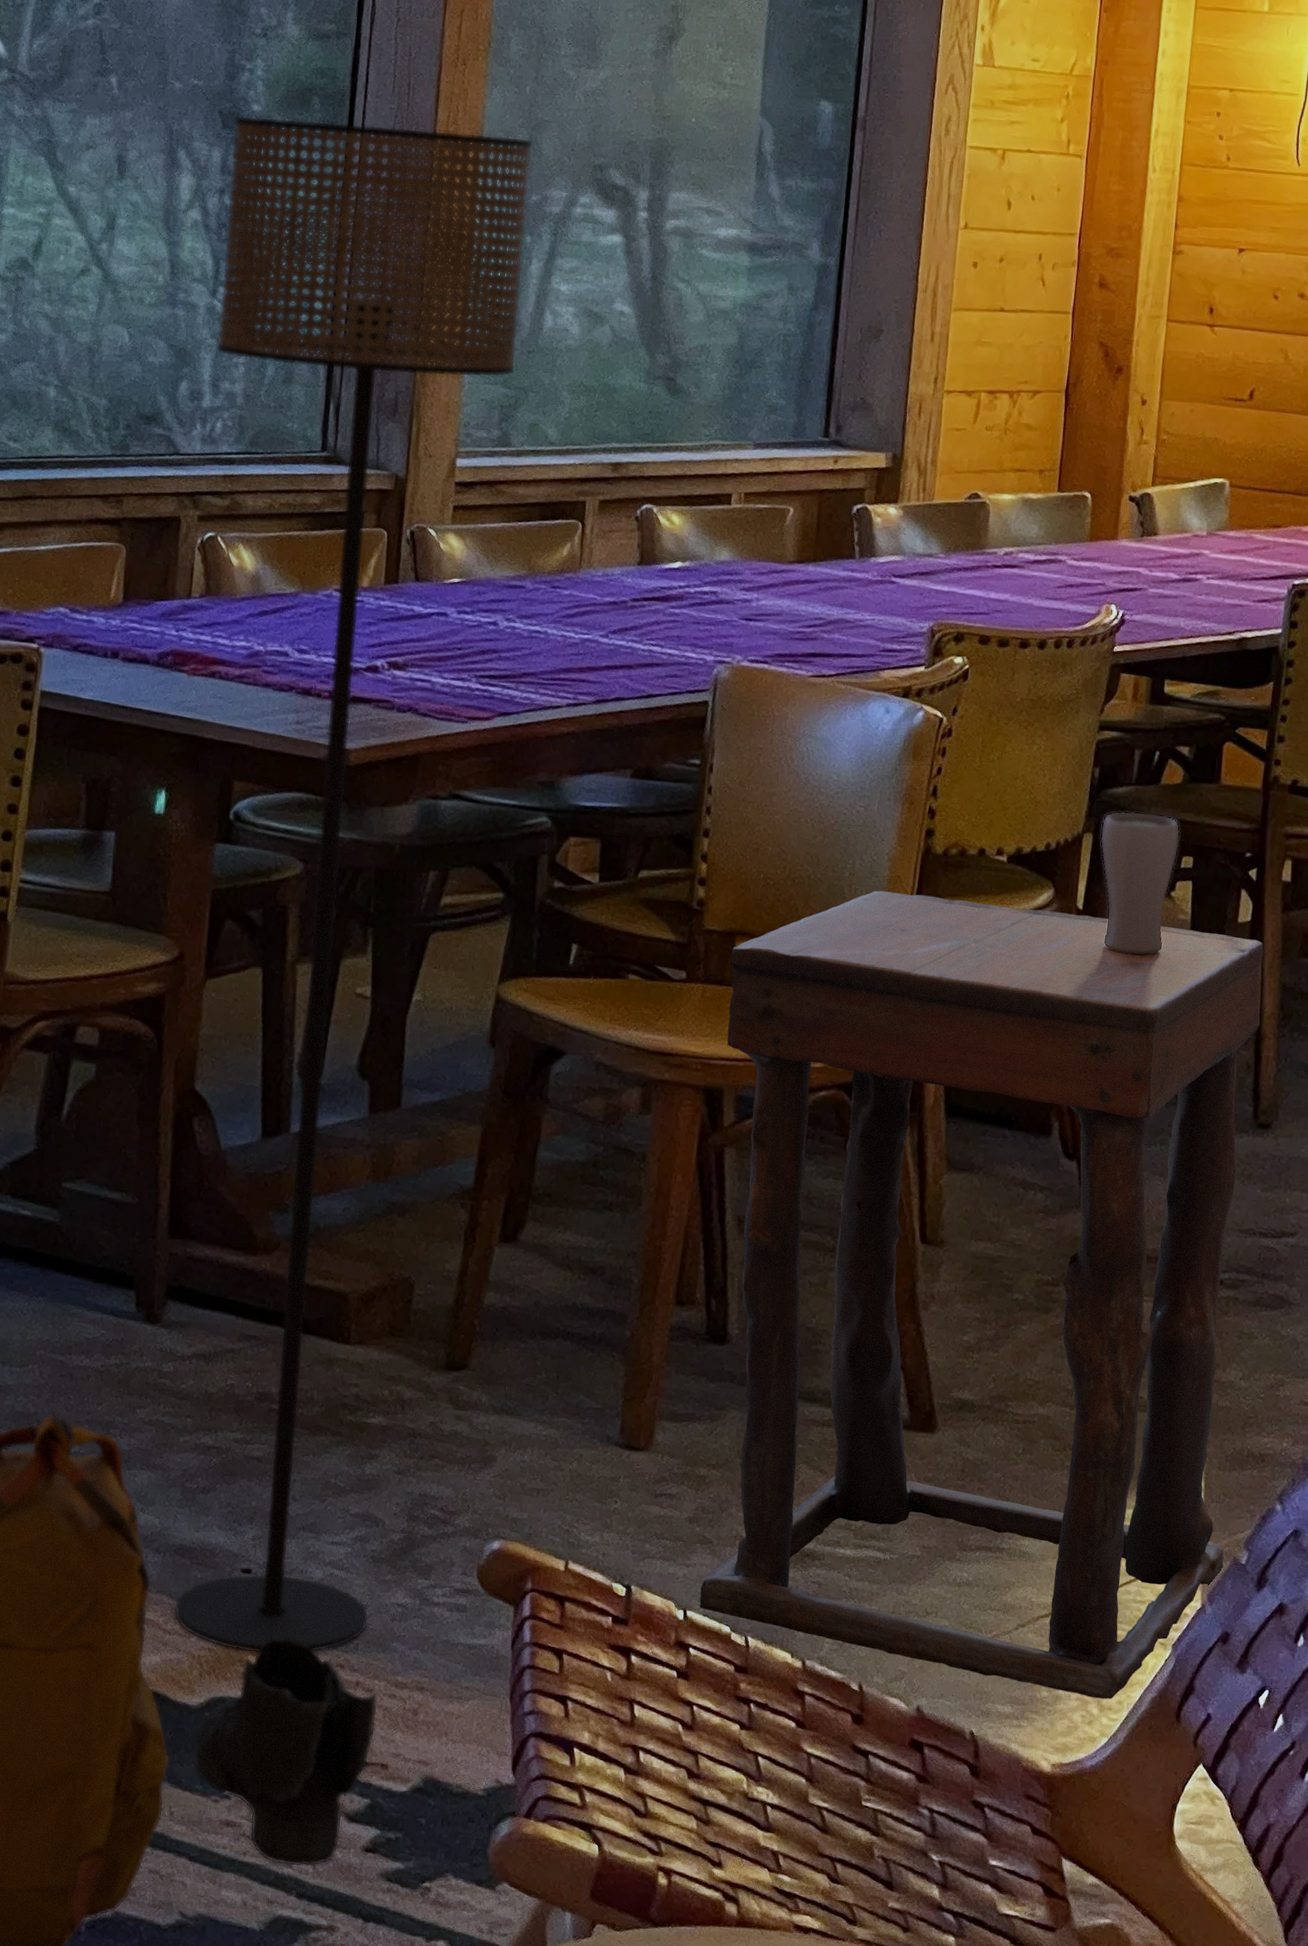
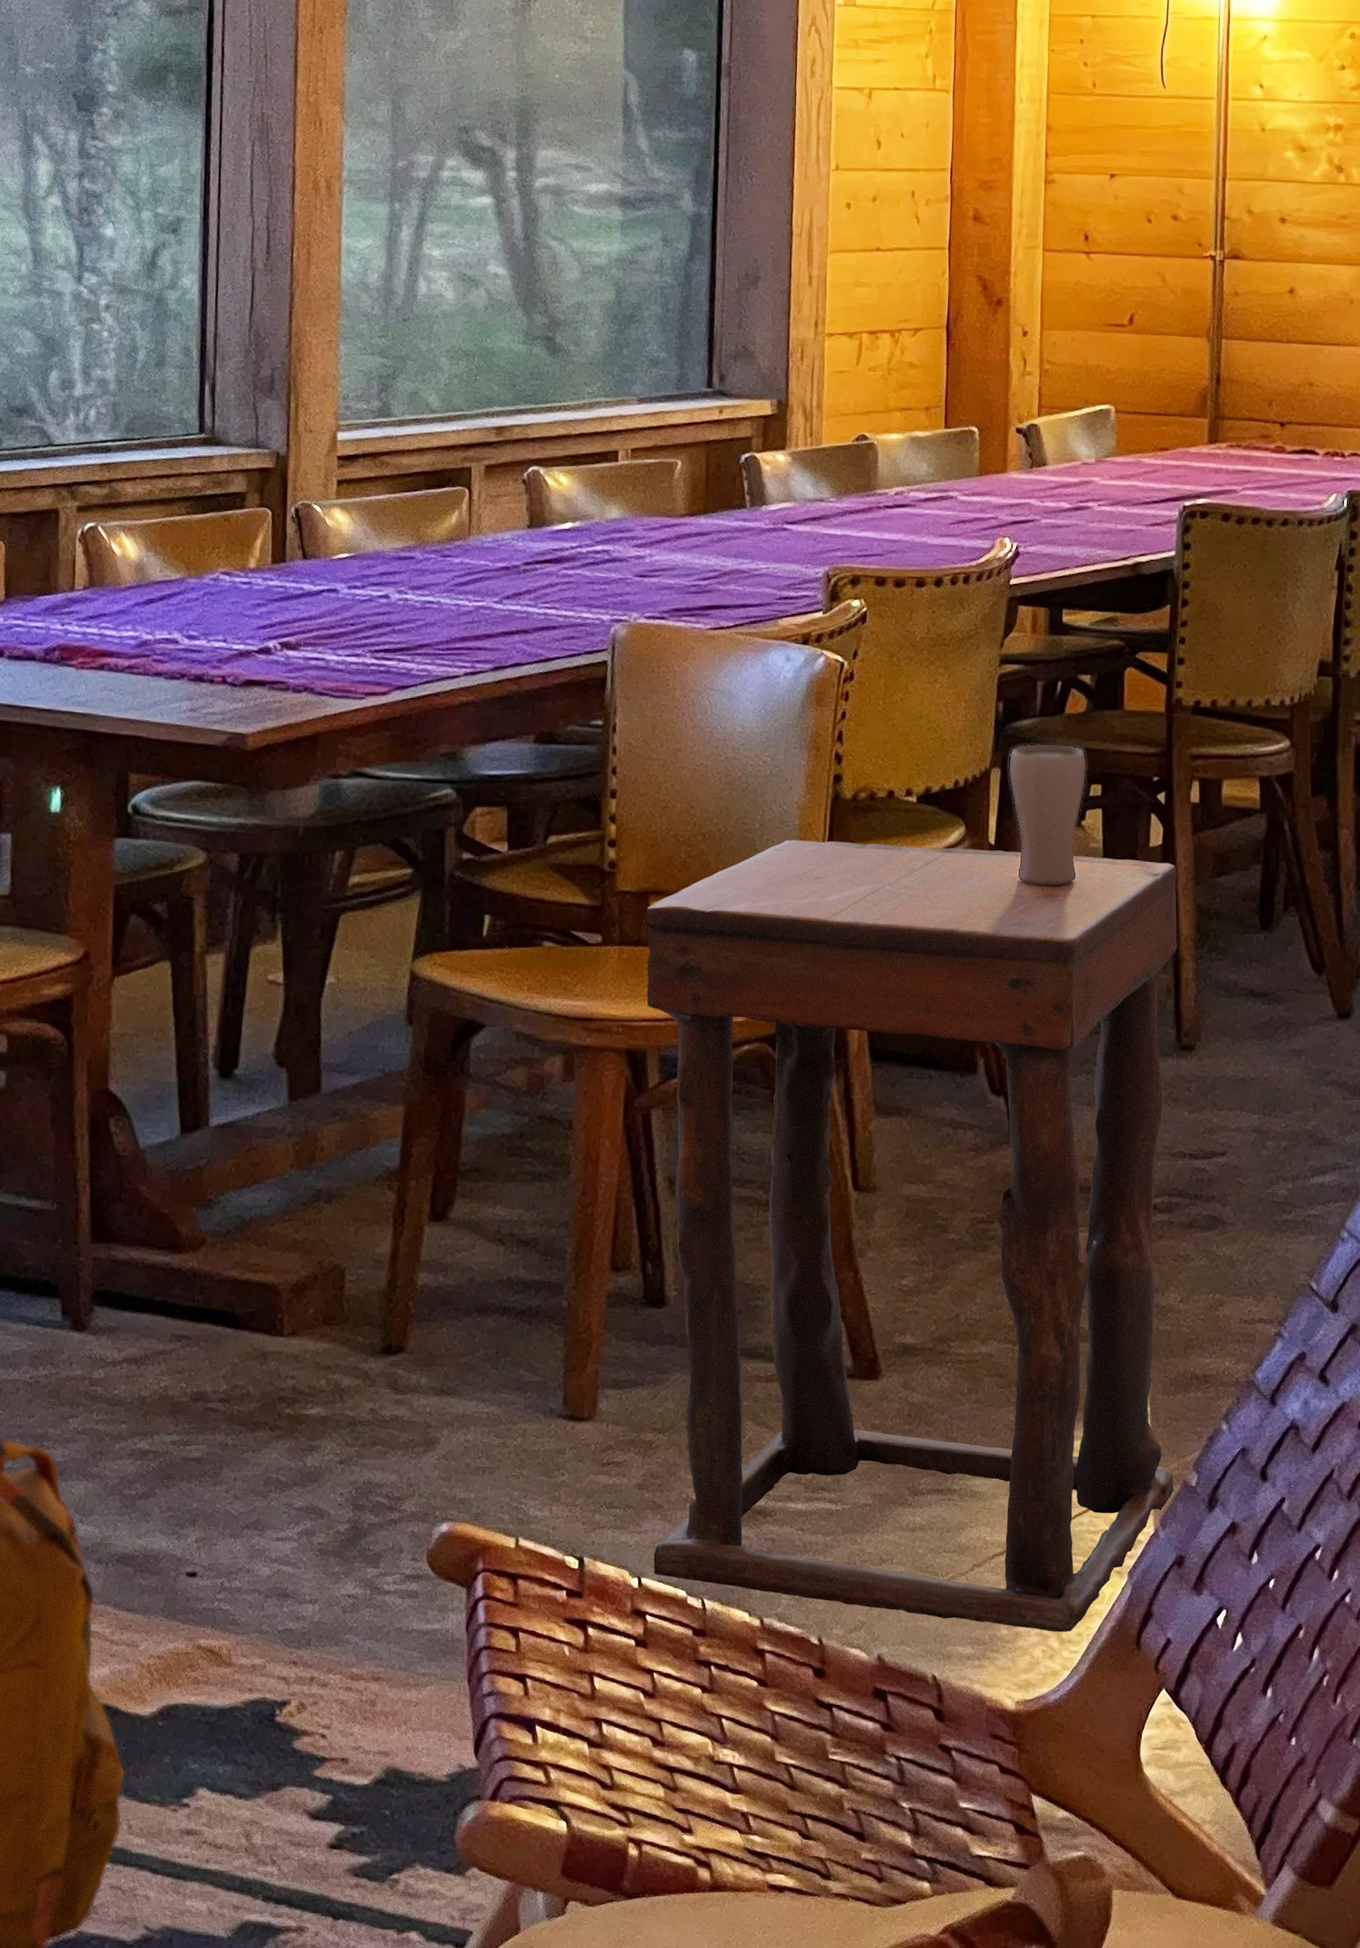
floor lamp: present [174,115,534,1654] -> none [84,96,396,1657]
sneaker: present [193,1638,378,1867] -> none [148,1640,335,1870]

